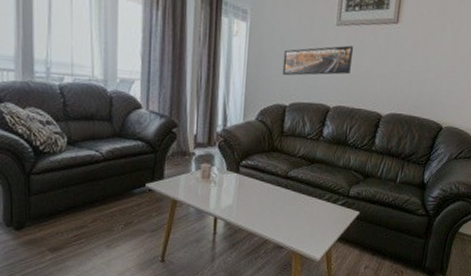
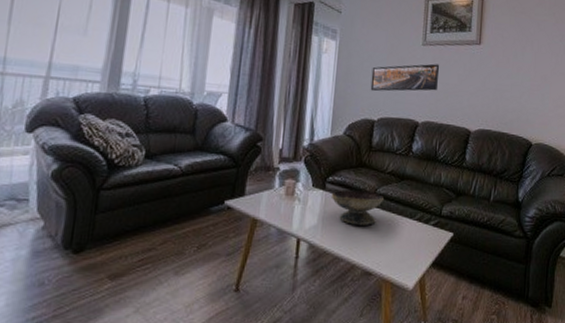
decorative bowl: none [244,173,295,205] -> present [331,190,384,225]

